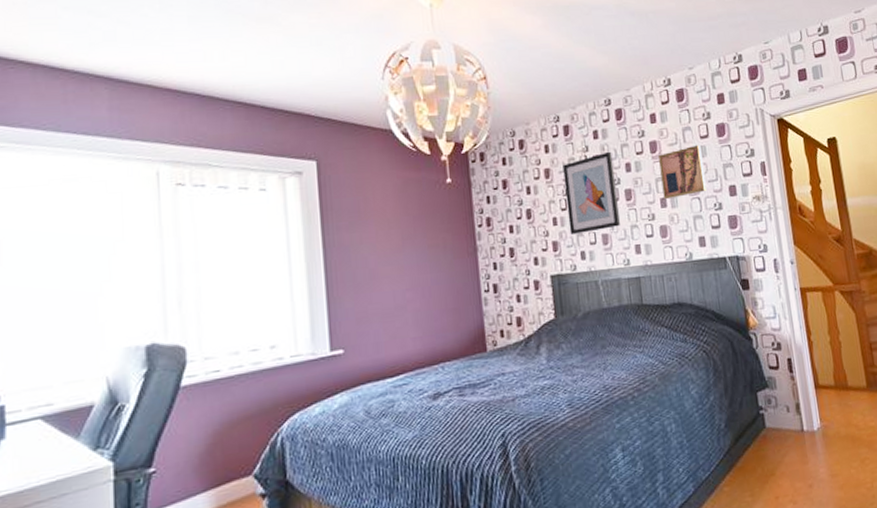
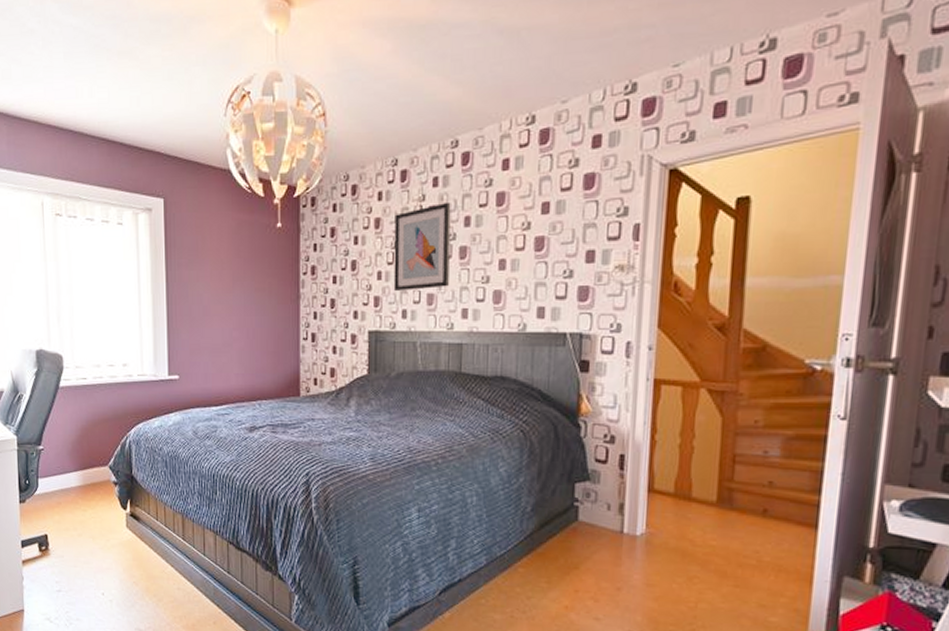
wall art: present [658,144,707,200] -> none [503,198,560,261]

